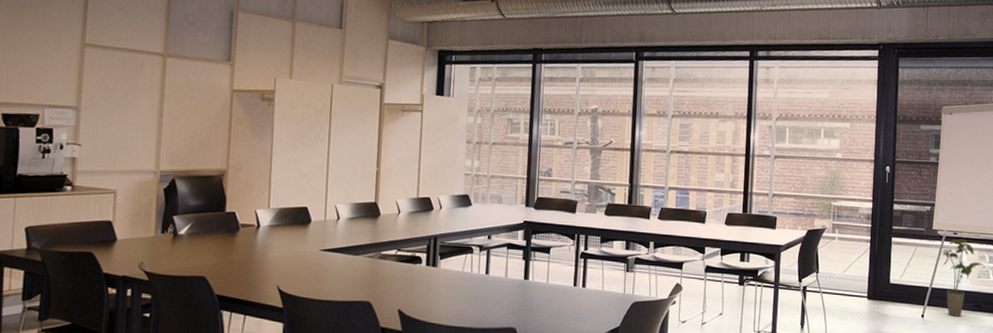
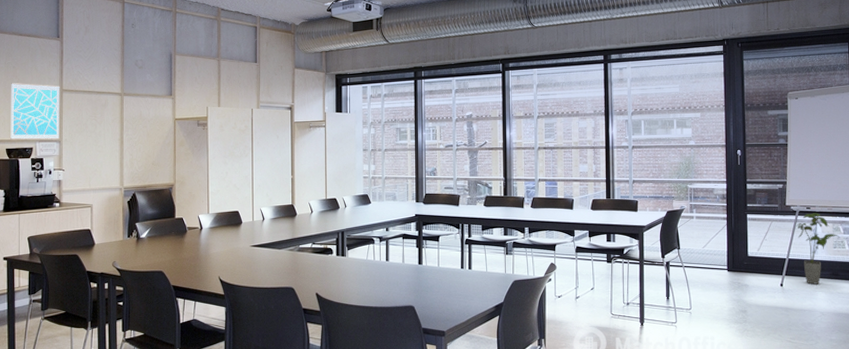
wall art: none [9,30,82,106] -> present [10,83,60,139]

